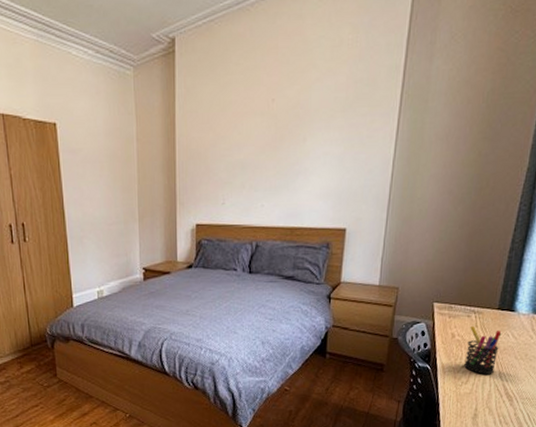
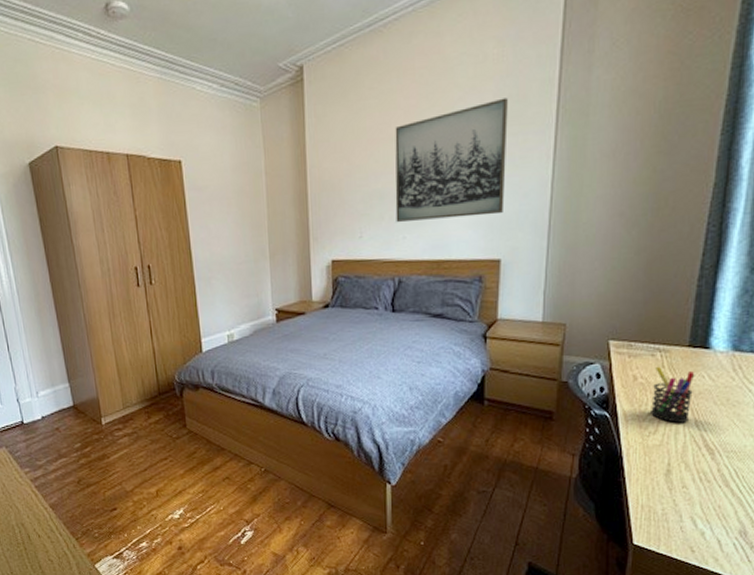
wall art: none [255,81,359,191] -> present [395,97,508,222]

